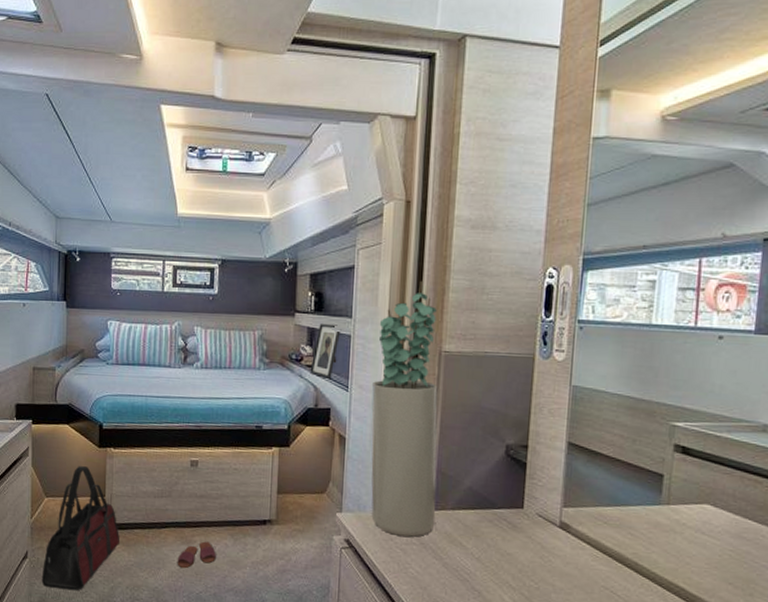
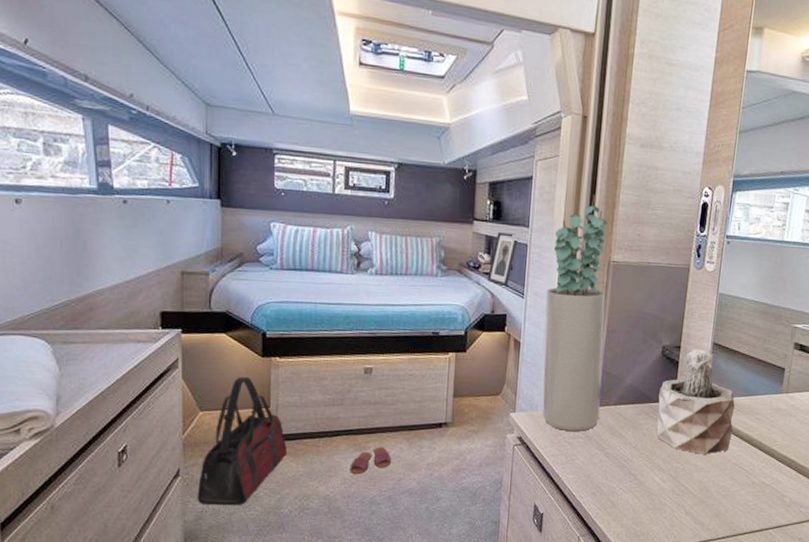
succulent plant: none [502,448,601,573] -> present [656,348,735,454]

